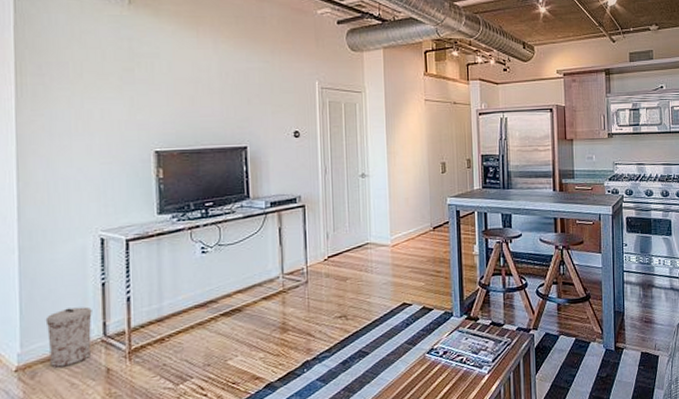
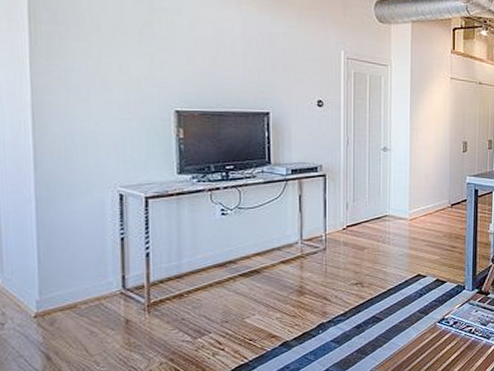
trash can: present [45,306,92,368] -> none [64,259,111,316]

